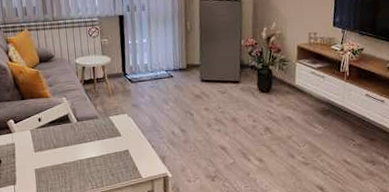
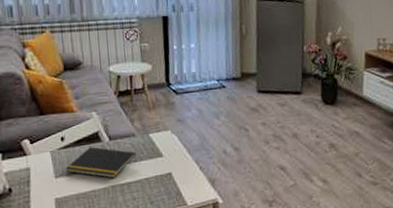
notepad: none [42,127,99,153] -> present [65,147,136,178]

